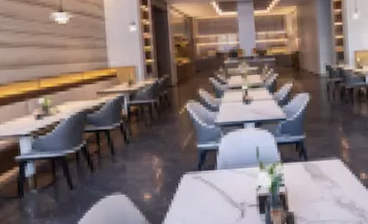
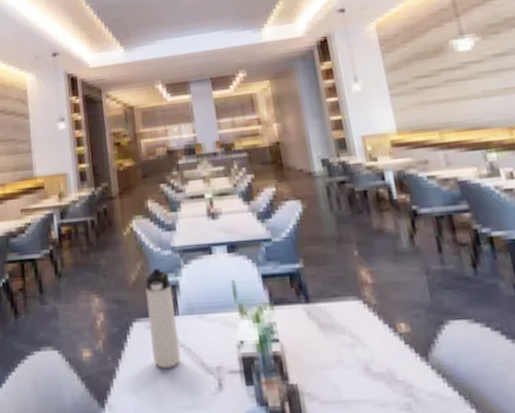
thermos bottle: none [194,138,217,205] -> present [144,268,181,369]

